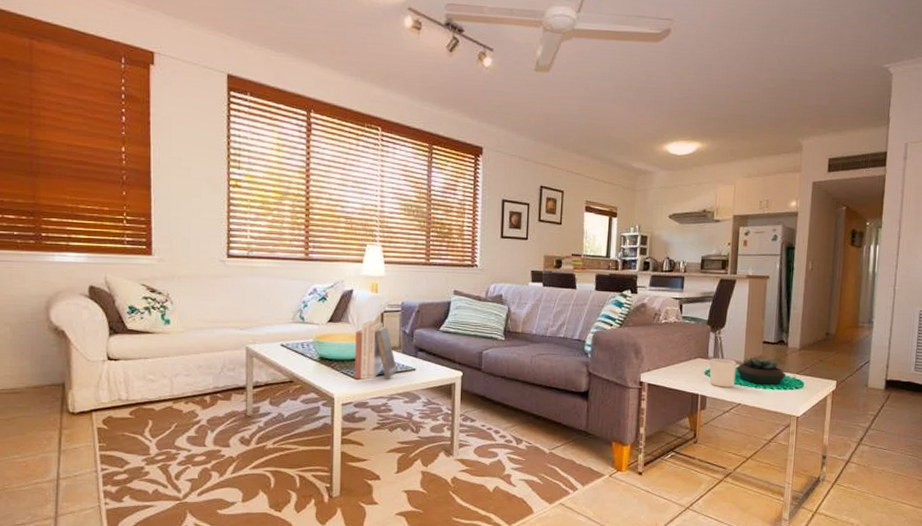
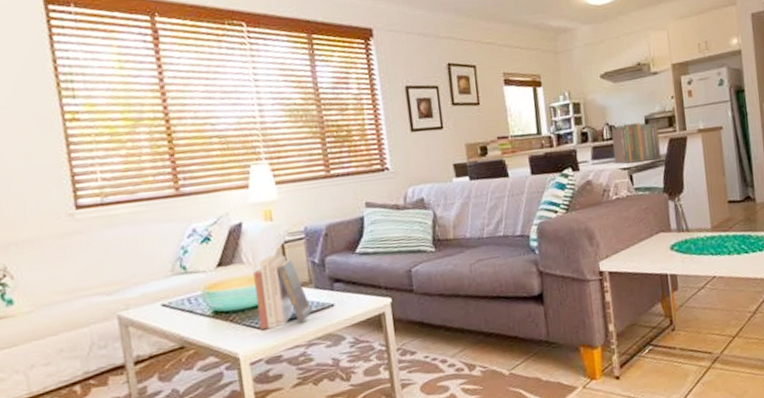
books: none [668,260,712,295] -> present [611,122,662,164]
mug: present [709,358,737,388] -> none [673,227,706,262]
succulent plant: present [735,357,786,386] -> none [703,219,760,252]

